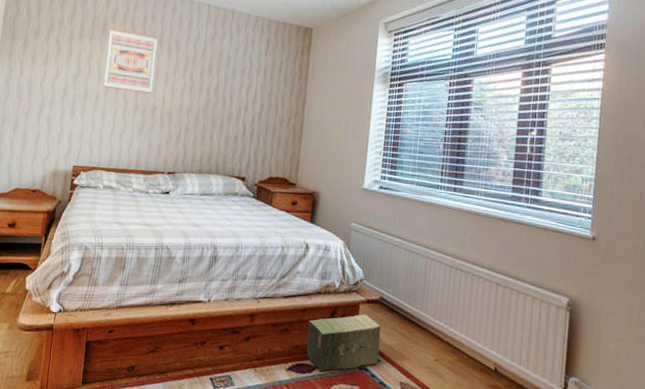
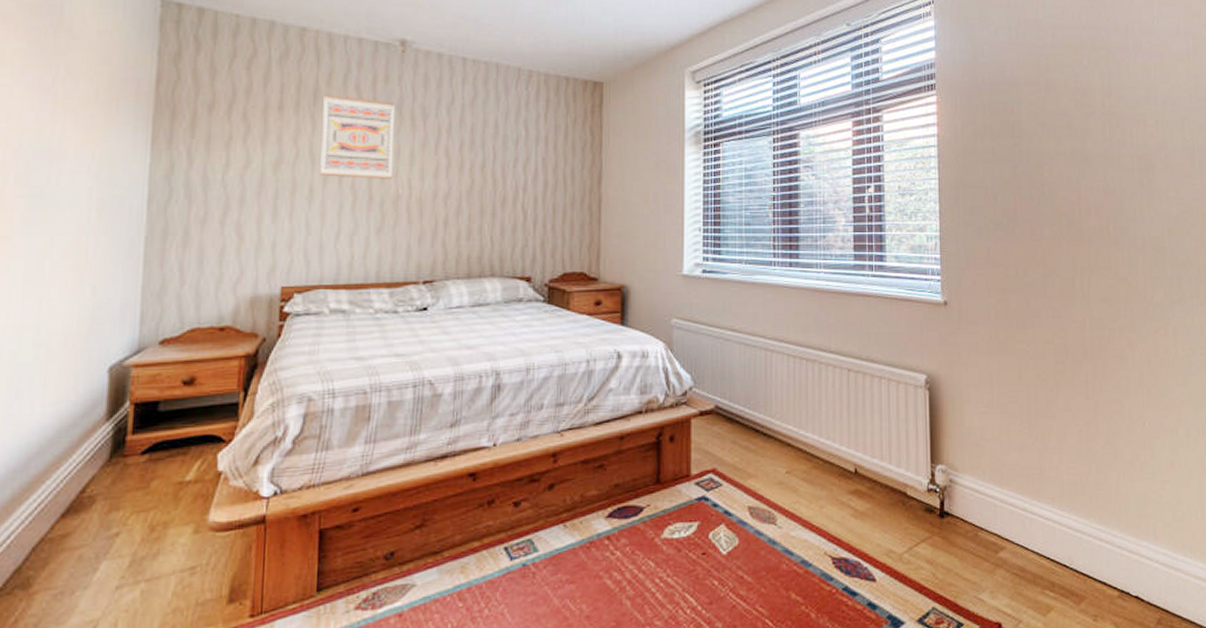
cardboard box: present [306,314,381,371] -> none [628,430,720,511]

